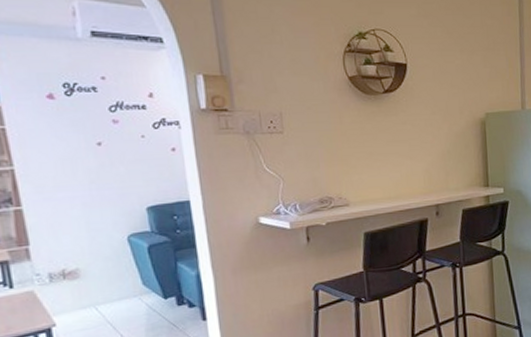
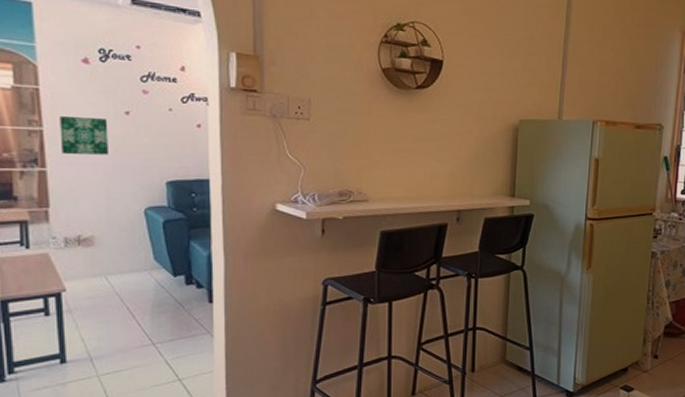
wall art: none [30,152,84,192] -> present [60,116,108,155]

